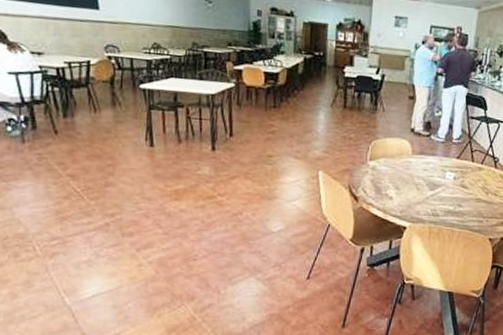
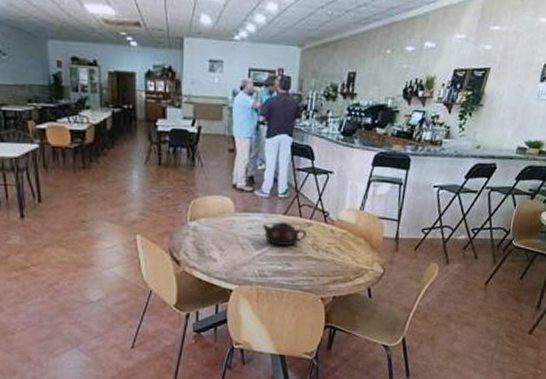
teapot: none [436,165,478,188] -> present [262,222,307,245]

